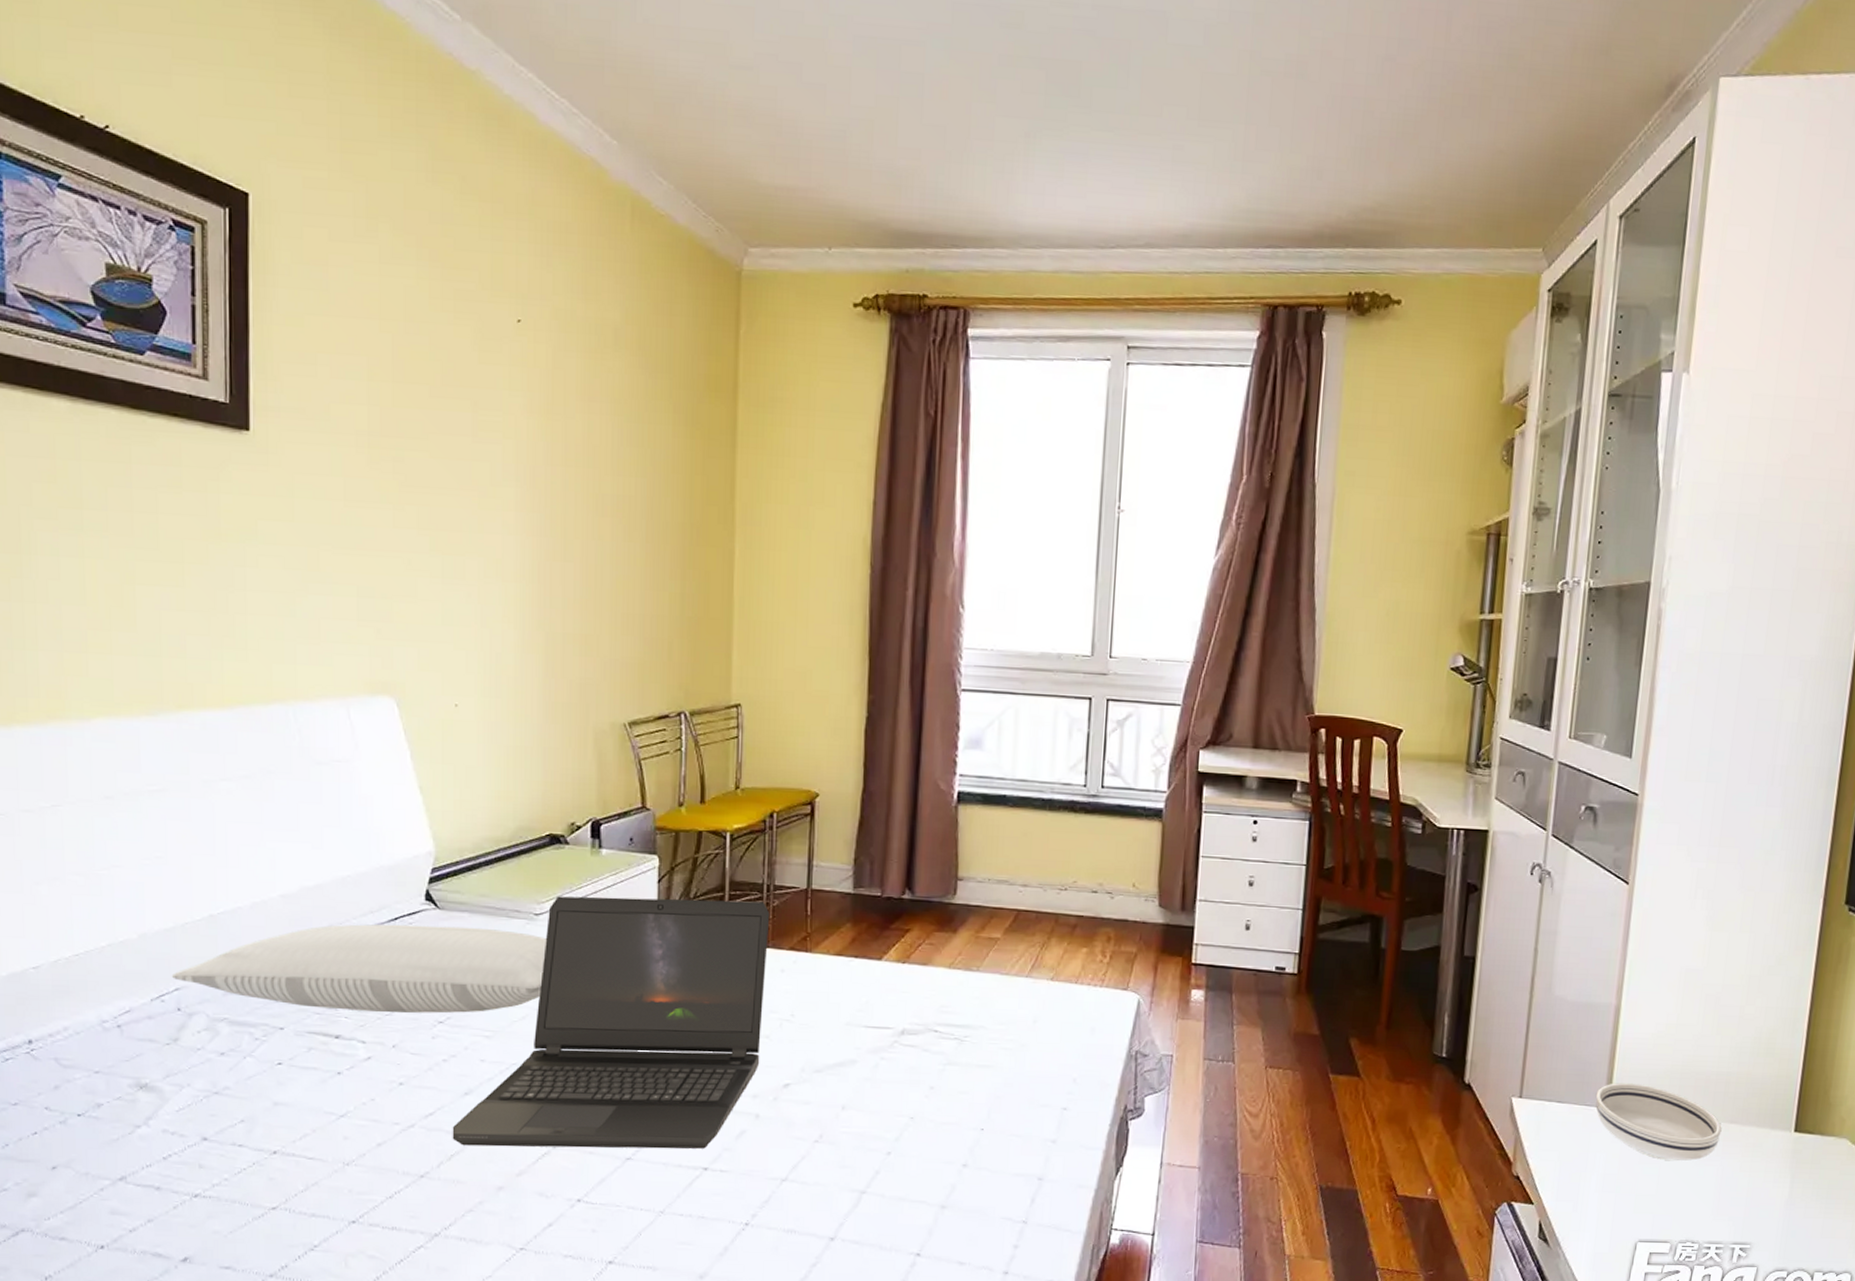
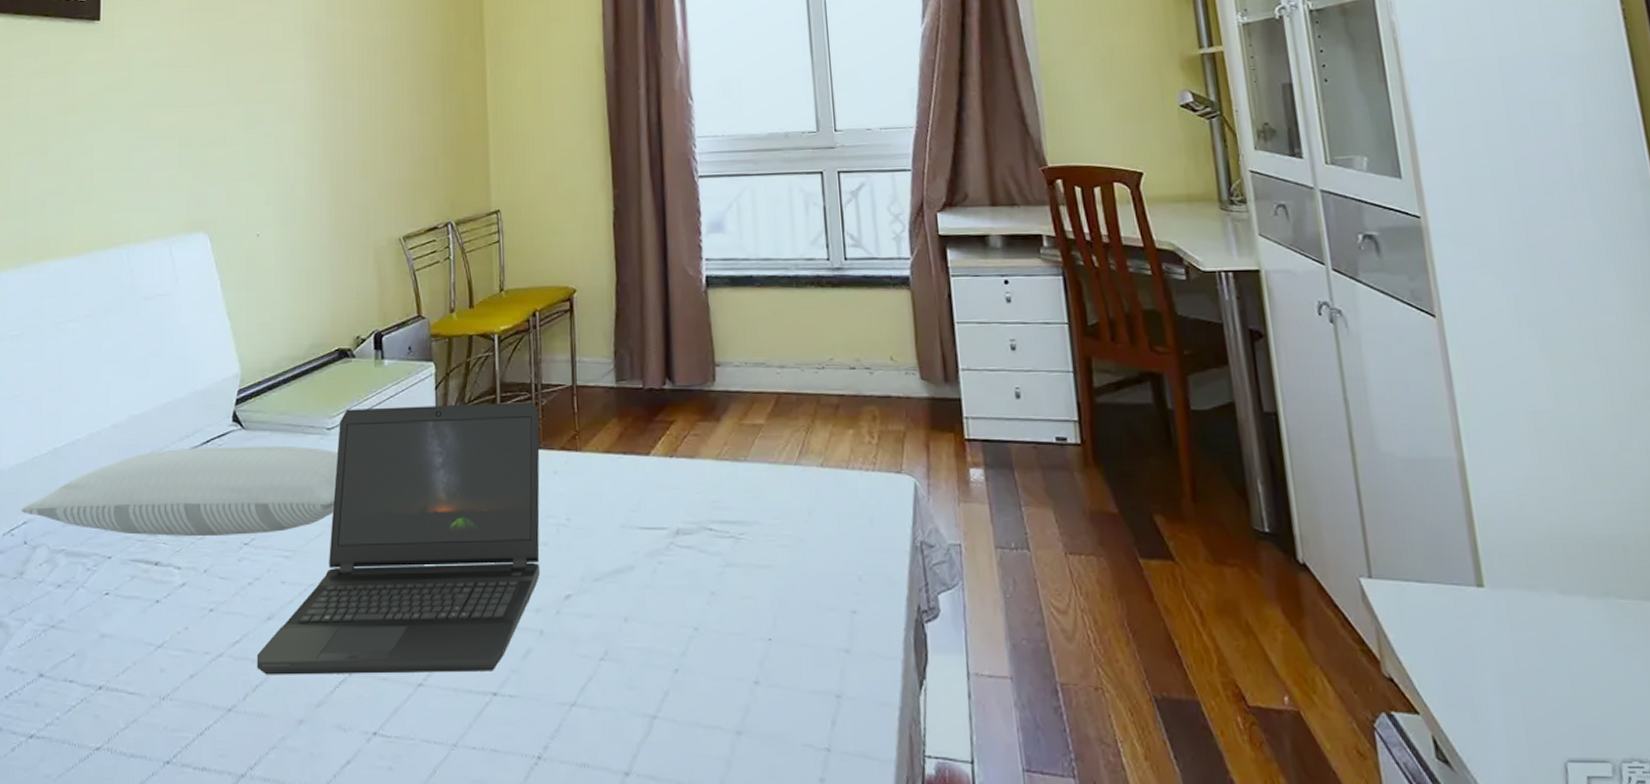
bowl: present [1595,1083,1722,1161] -> none [1461,554,1637,651]

